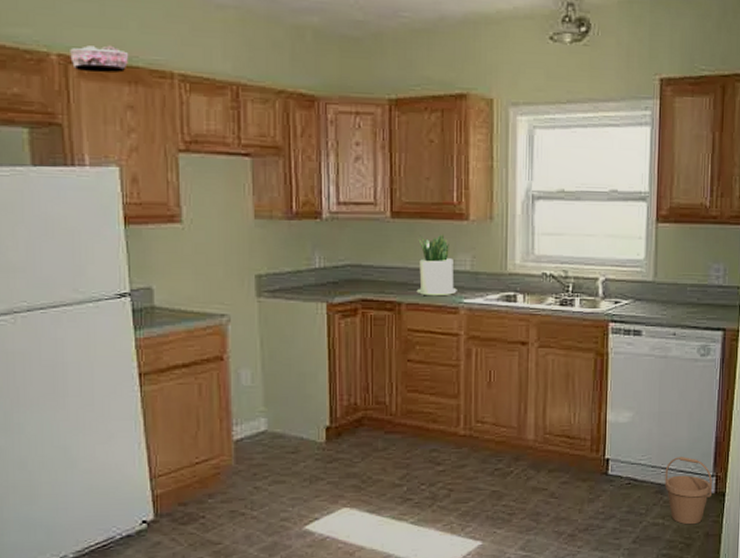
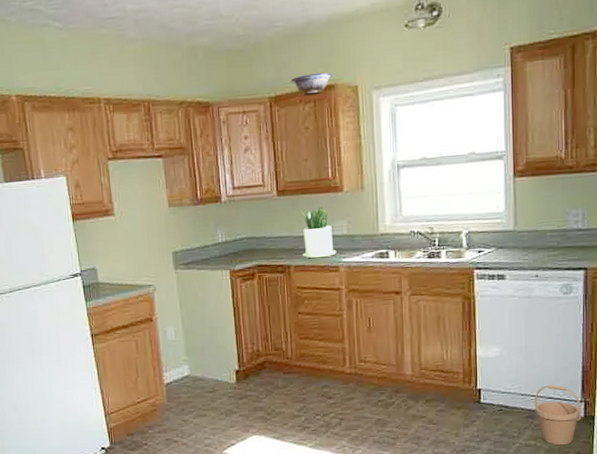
decorative basket: present [70,45,129,74] -> none [25,83,67,107]
decorative bowl: none [415,78,464,104] -> present [290,73,332,96]

